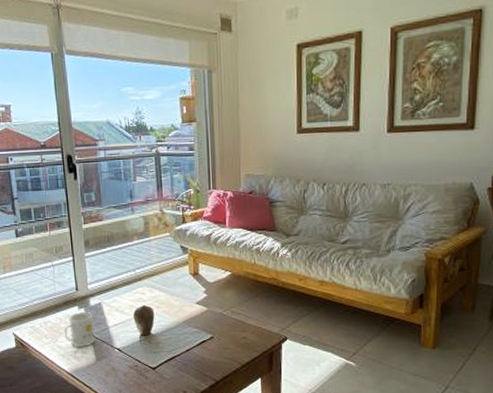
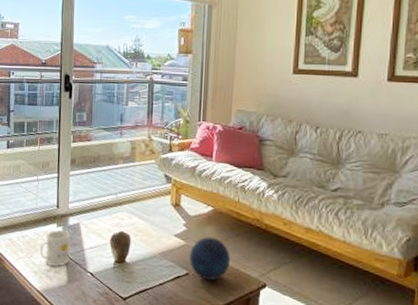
decorative orb: none [213,300,251,340] -> present [189,237,230,280]

